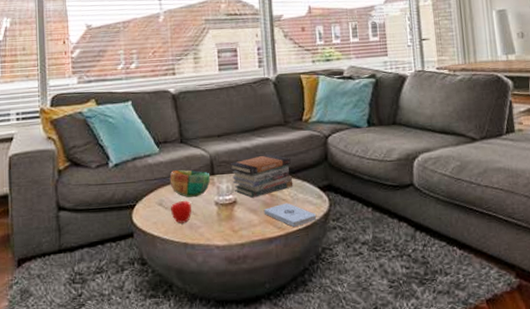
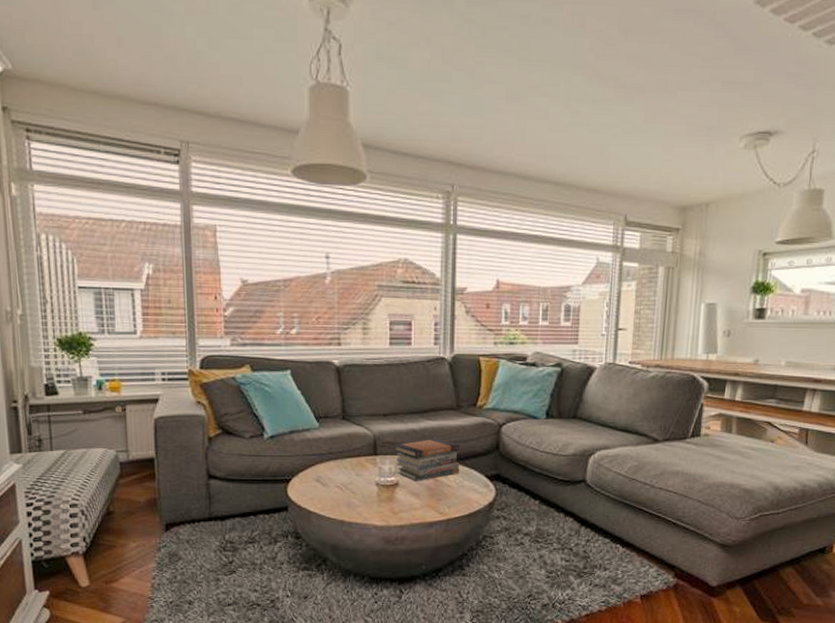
bowl: present [169,169,211,197] -> none [329,447,373,476]
apple: present [170,201,192,223] -> none [328,479,350,501]
notepad: present [263,203,317,227] -> none [426,489,481,513]

